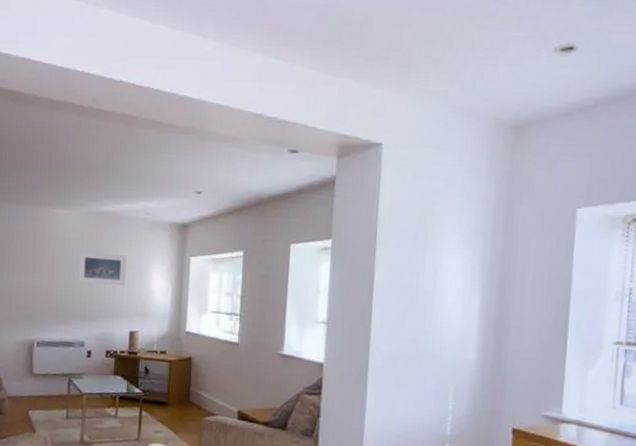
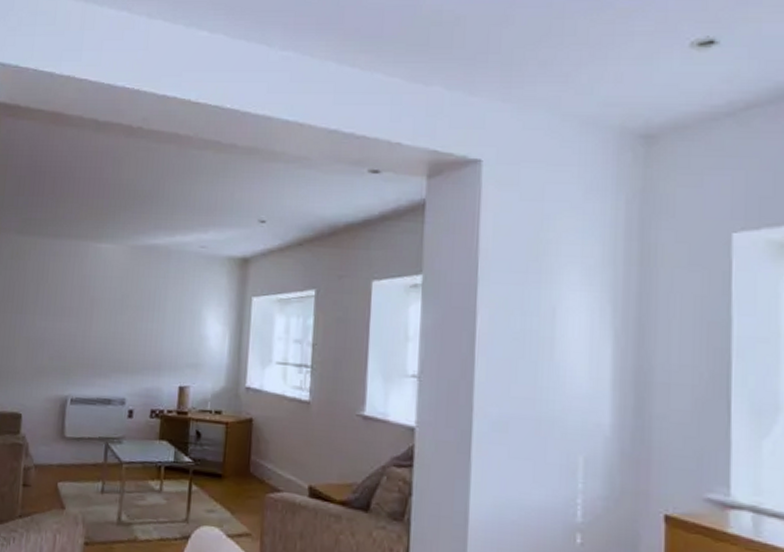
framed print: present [78,252,127,286] -> none [120,292,177,331]

